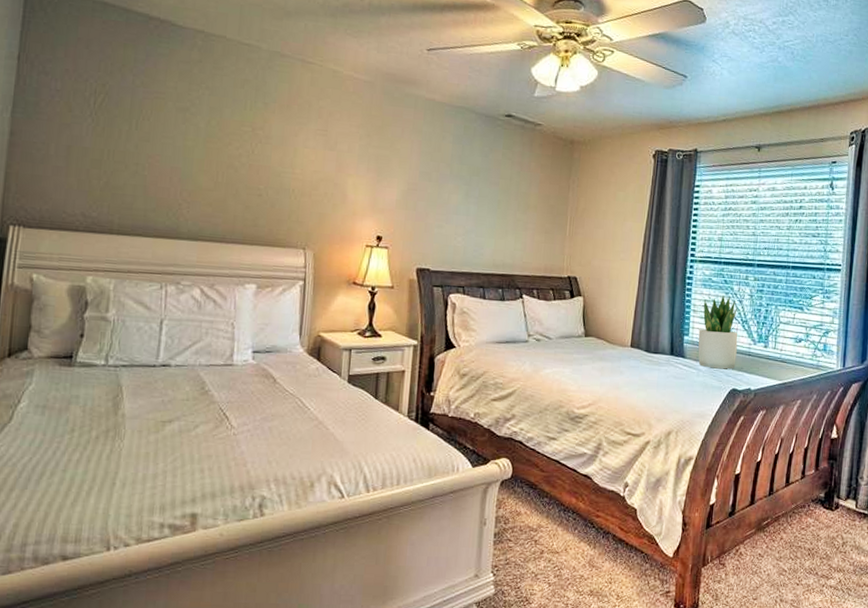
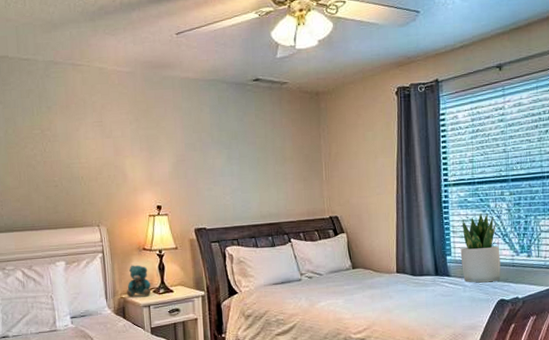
teddy bear: none [325,299,357,338] -> present [126,265,151,297]

